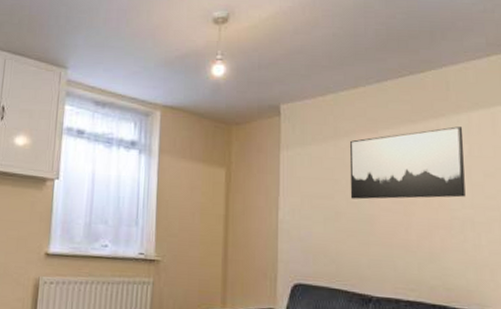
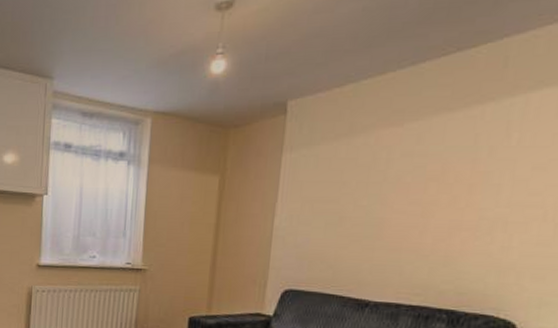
wall art: present [350,126,466,200] -> none [359,112,516,202]

